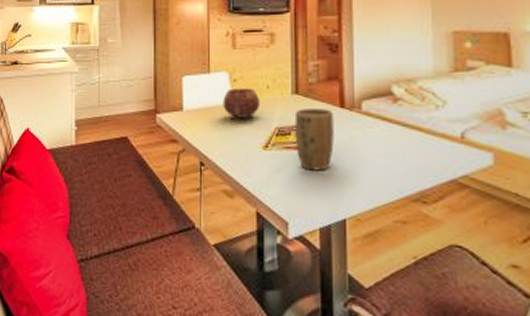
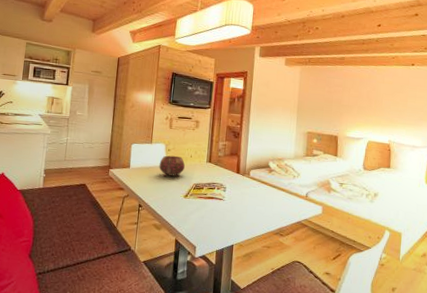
plant pot: present [294,108,334,171] -> none [206,172,232,214]

